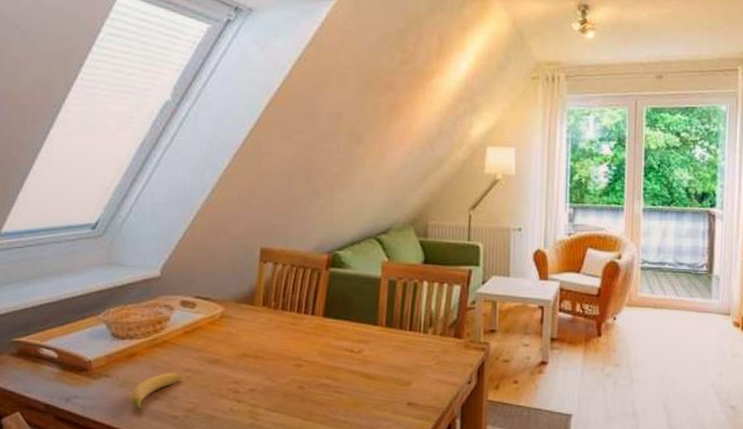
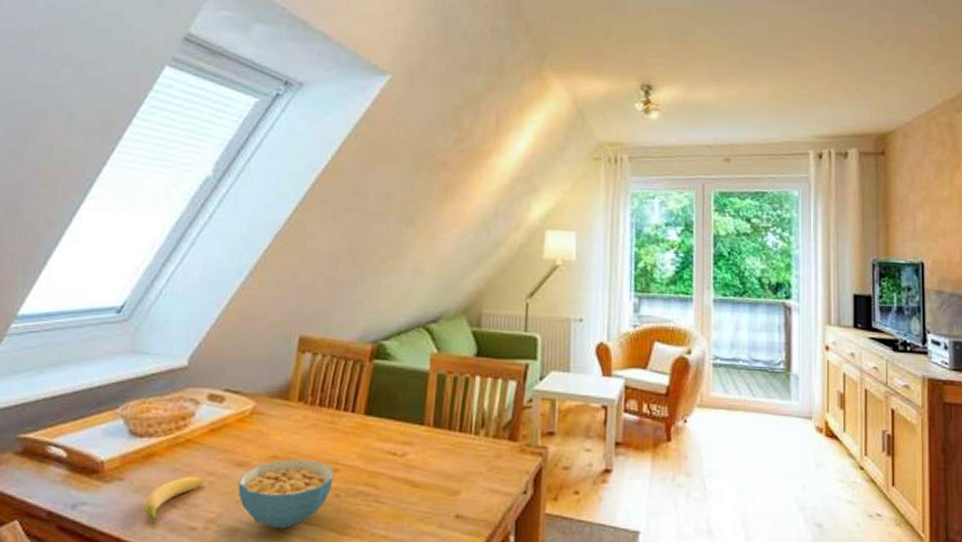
cereal bowl: none [212,356,297,416] -> present [238,459,334,529]

